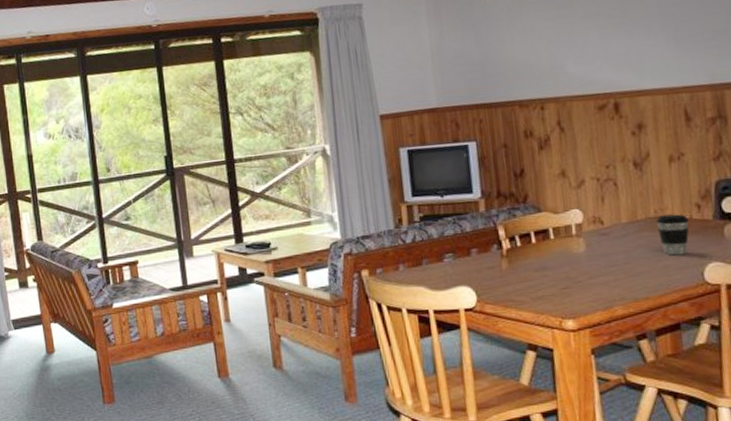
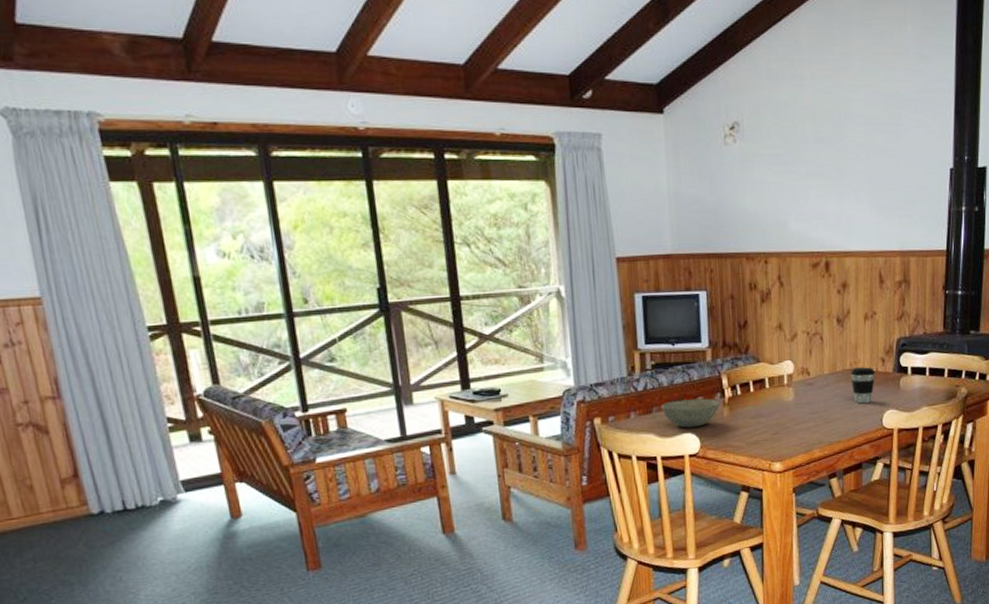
bowl: none [431,250,497,281] -> present [661,398,720,428]

